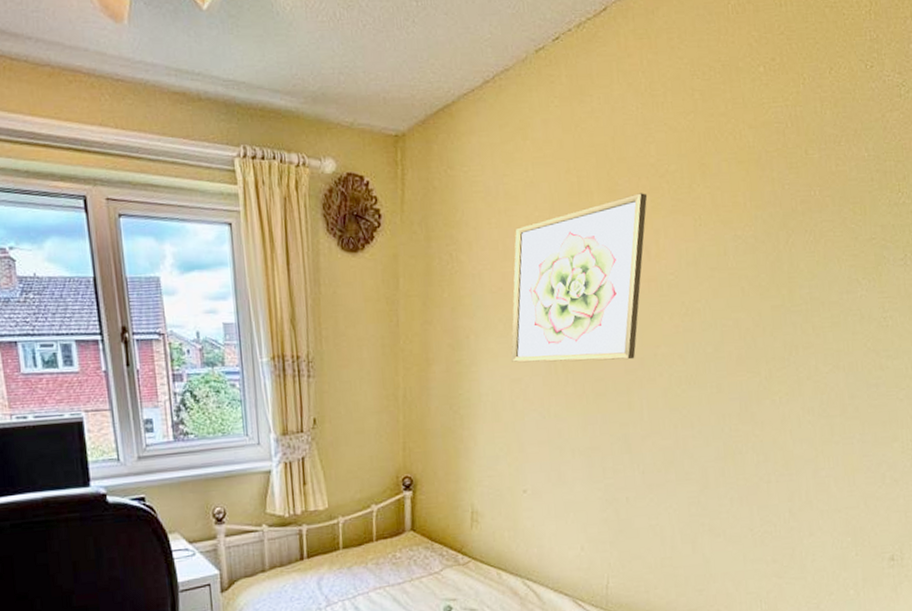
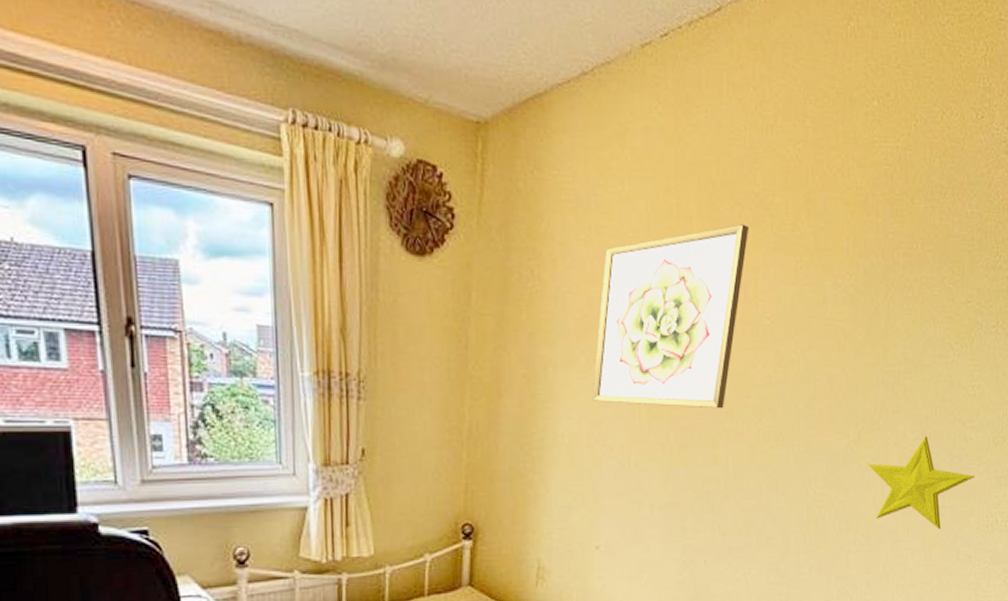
decorative star: none [783,368,896,456] -> present [869,435,976,530]

